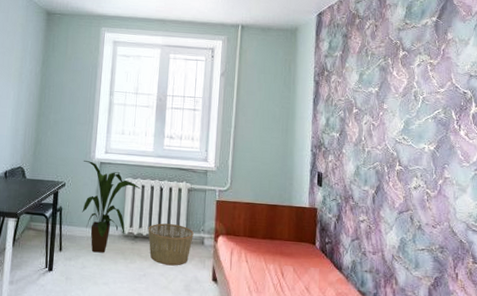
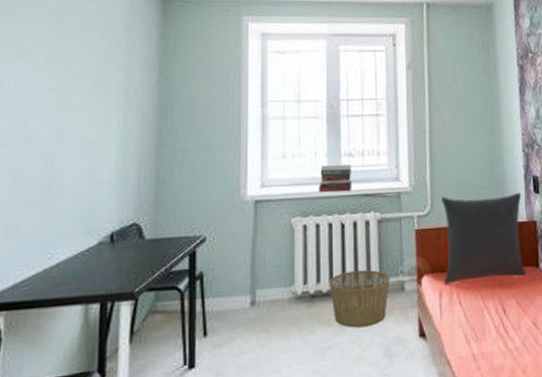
house plant: present [82,160,141,253] -> none [231,200,314,329]
books: none [146,143,171,165] -> present [318,165,351,193]
pillow: none [235,178,306,251] -> present [442,192,527,284]

